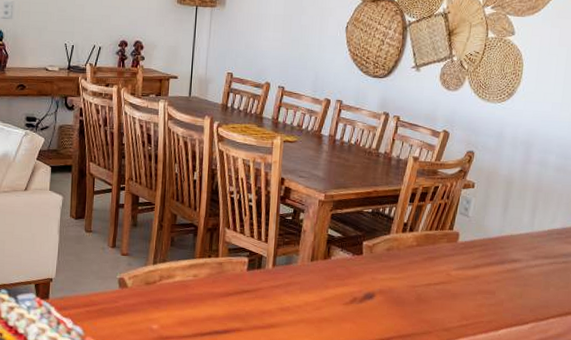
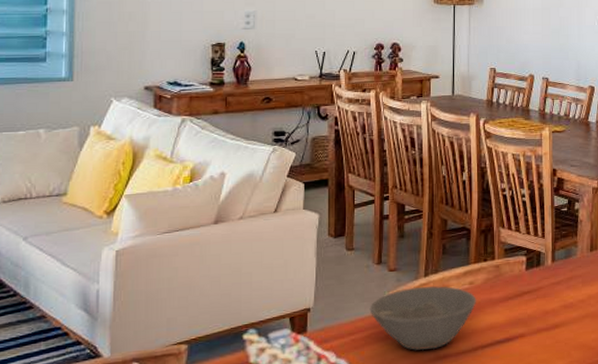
bowl: none [103,272,200,330] -> present [369,285,477,351]

